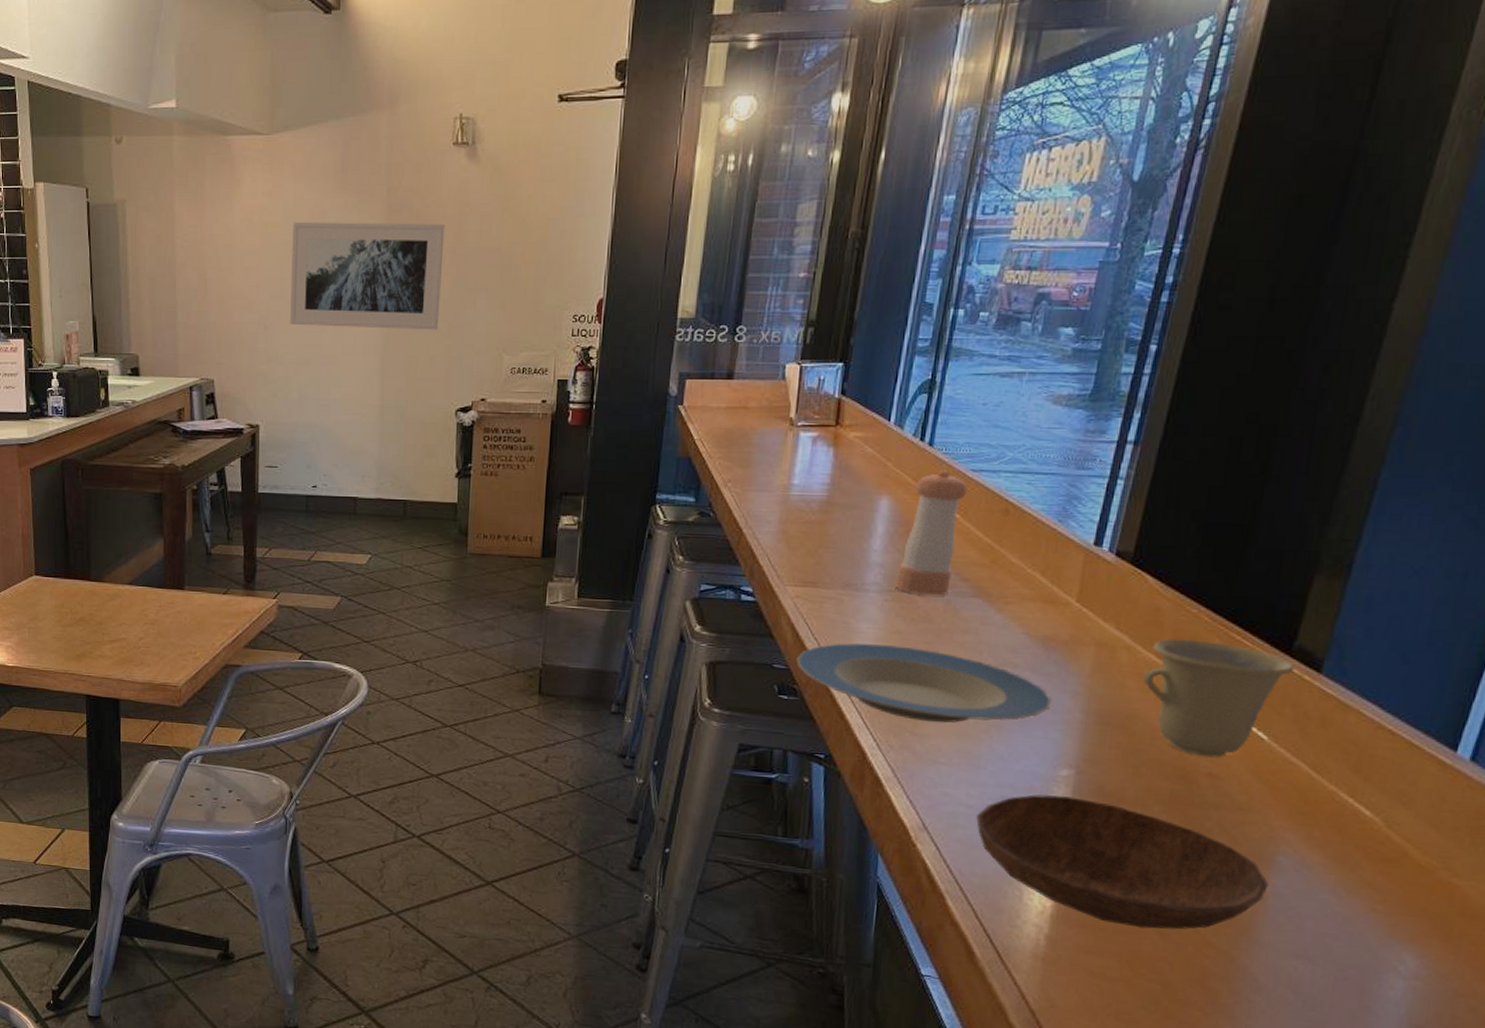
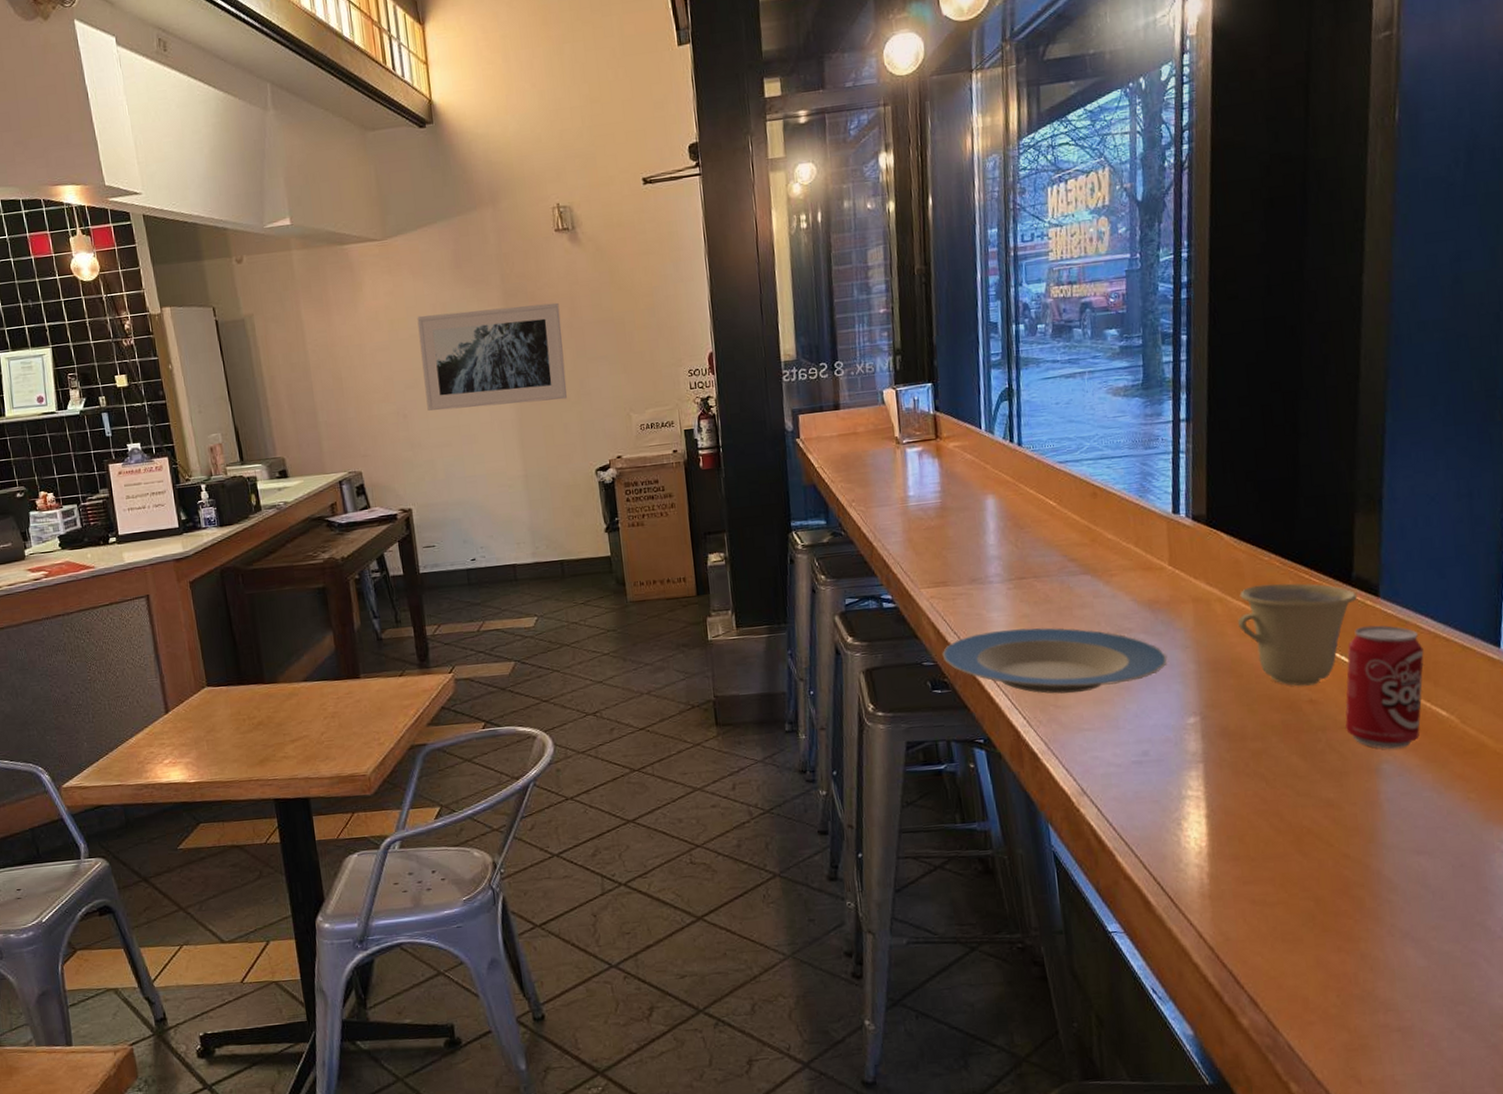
pepper shaker: present [895,470,968,596] -> none [1014,465,1061,579]
bowl: present [976,794,1269,930] -> none [1126,741,1380,852]
beverage can: none [1244,703,1361,843] -> present [1345,625,1424,749]

